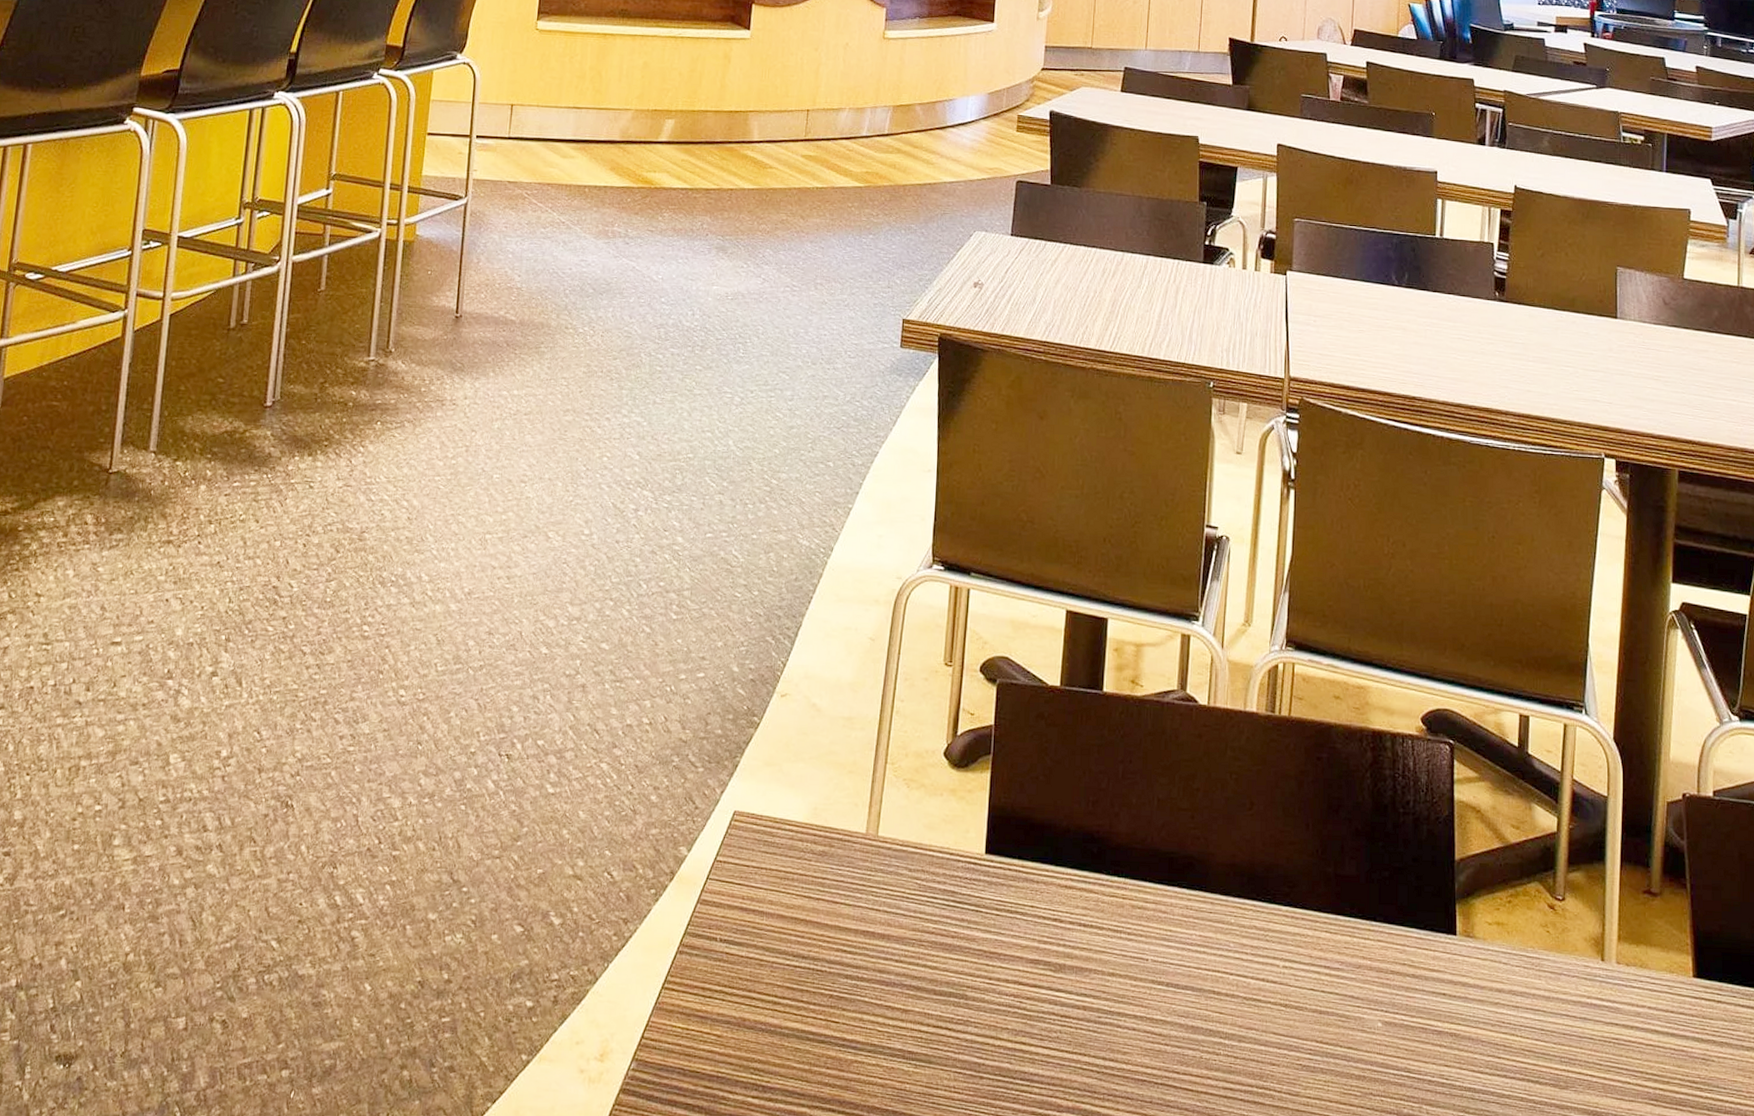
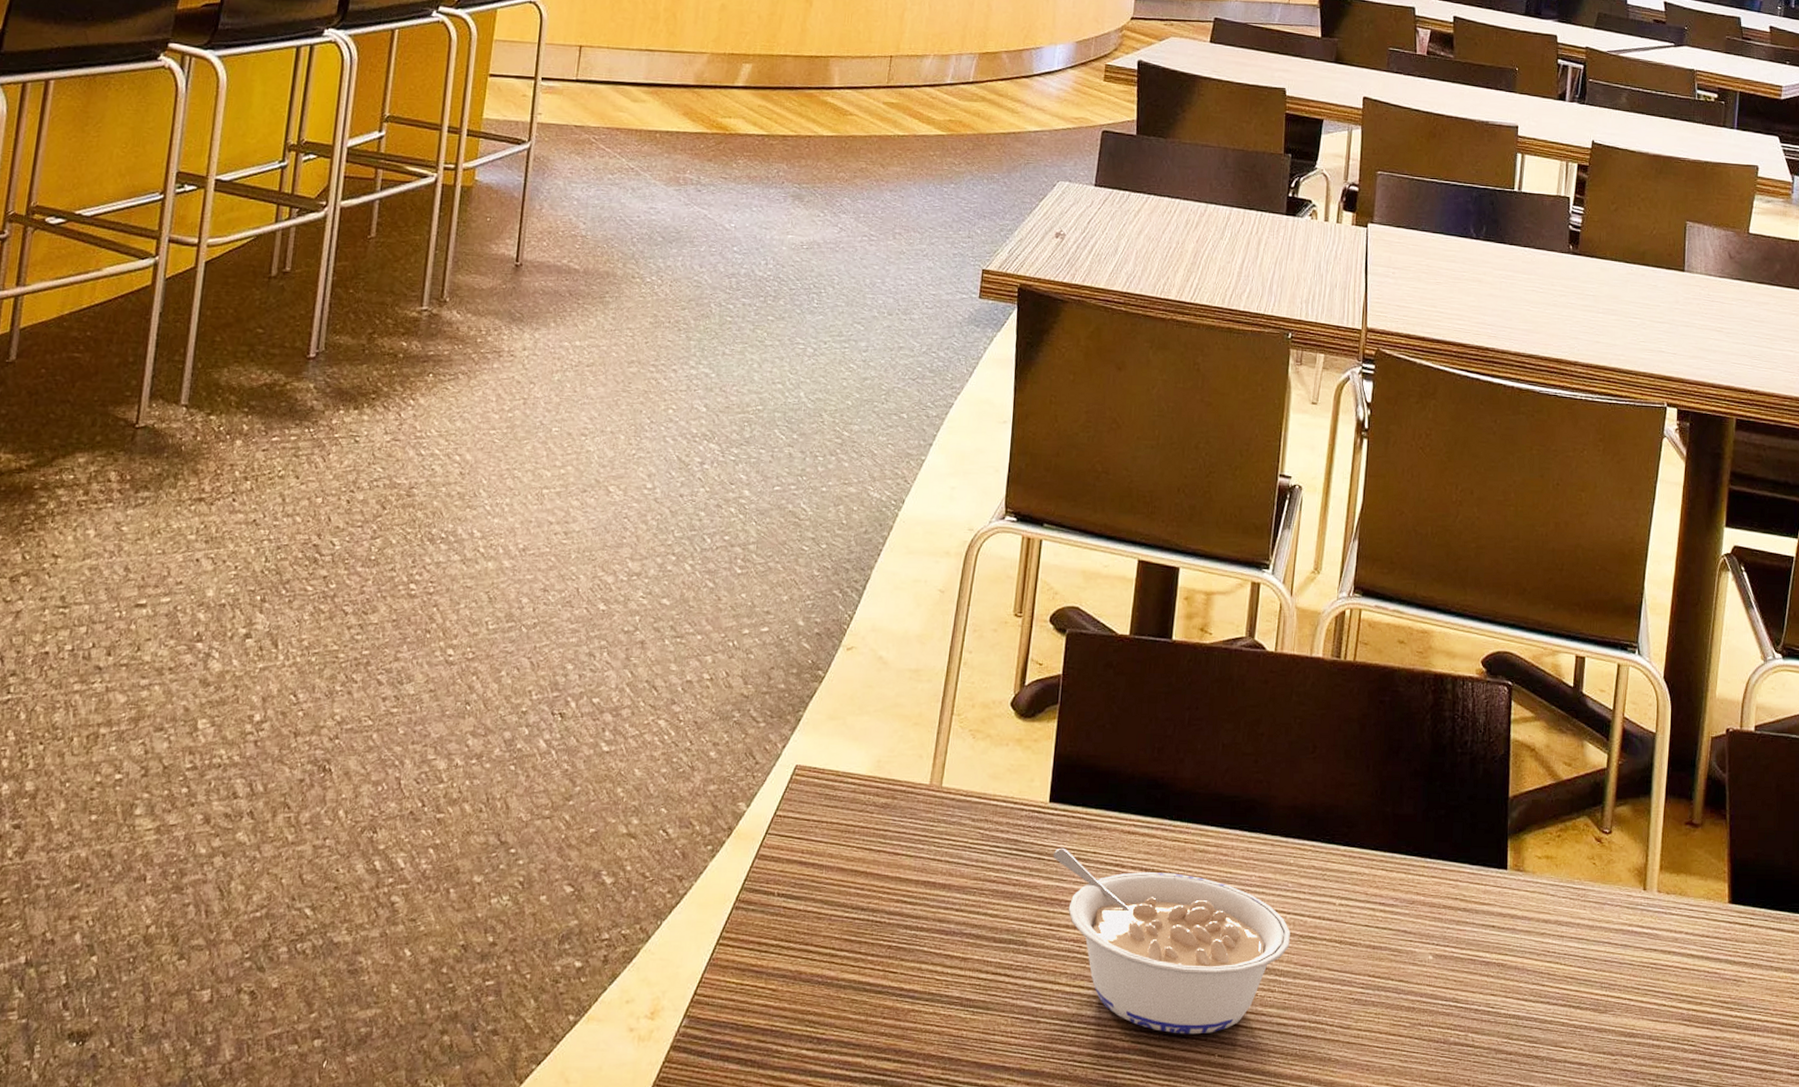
legume: none [990,900,1234,1096] -> present [1053,847,1290,1035]

